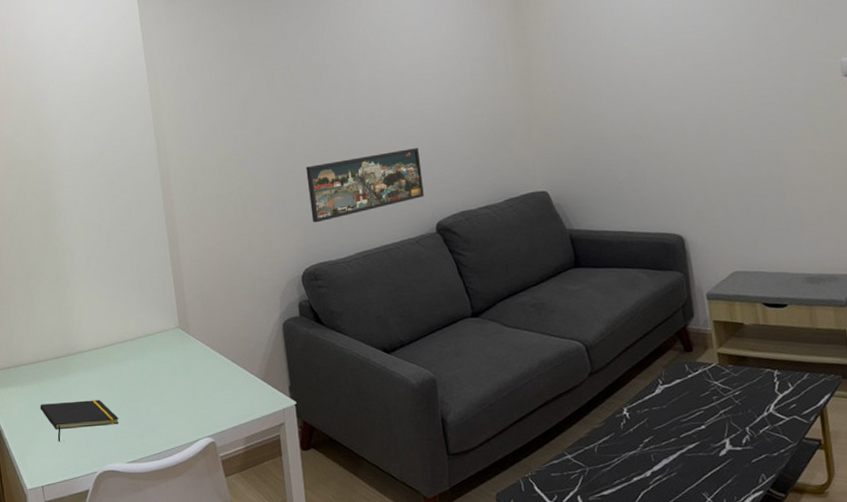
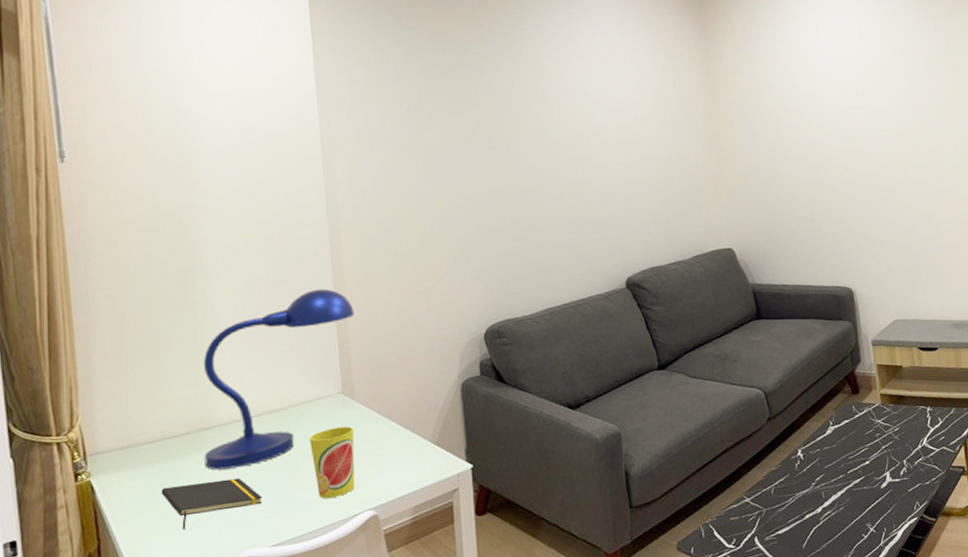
desk lamp: none [65,230,186,392] -> present [203,288,354,470]
cup: none [153,359,194,423] -> present [308,426,355,499]
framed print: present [306,148,424,223] -> none [493,206,615,280]

